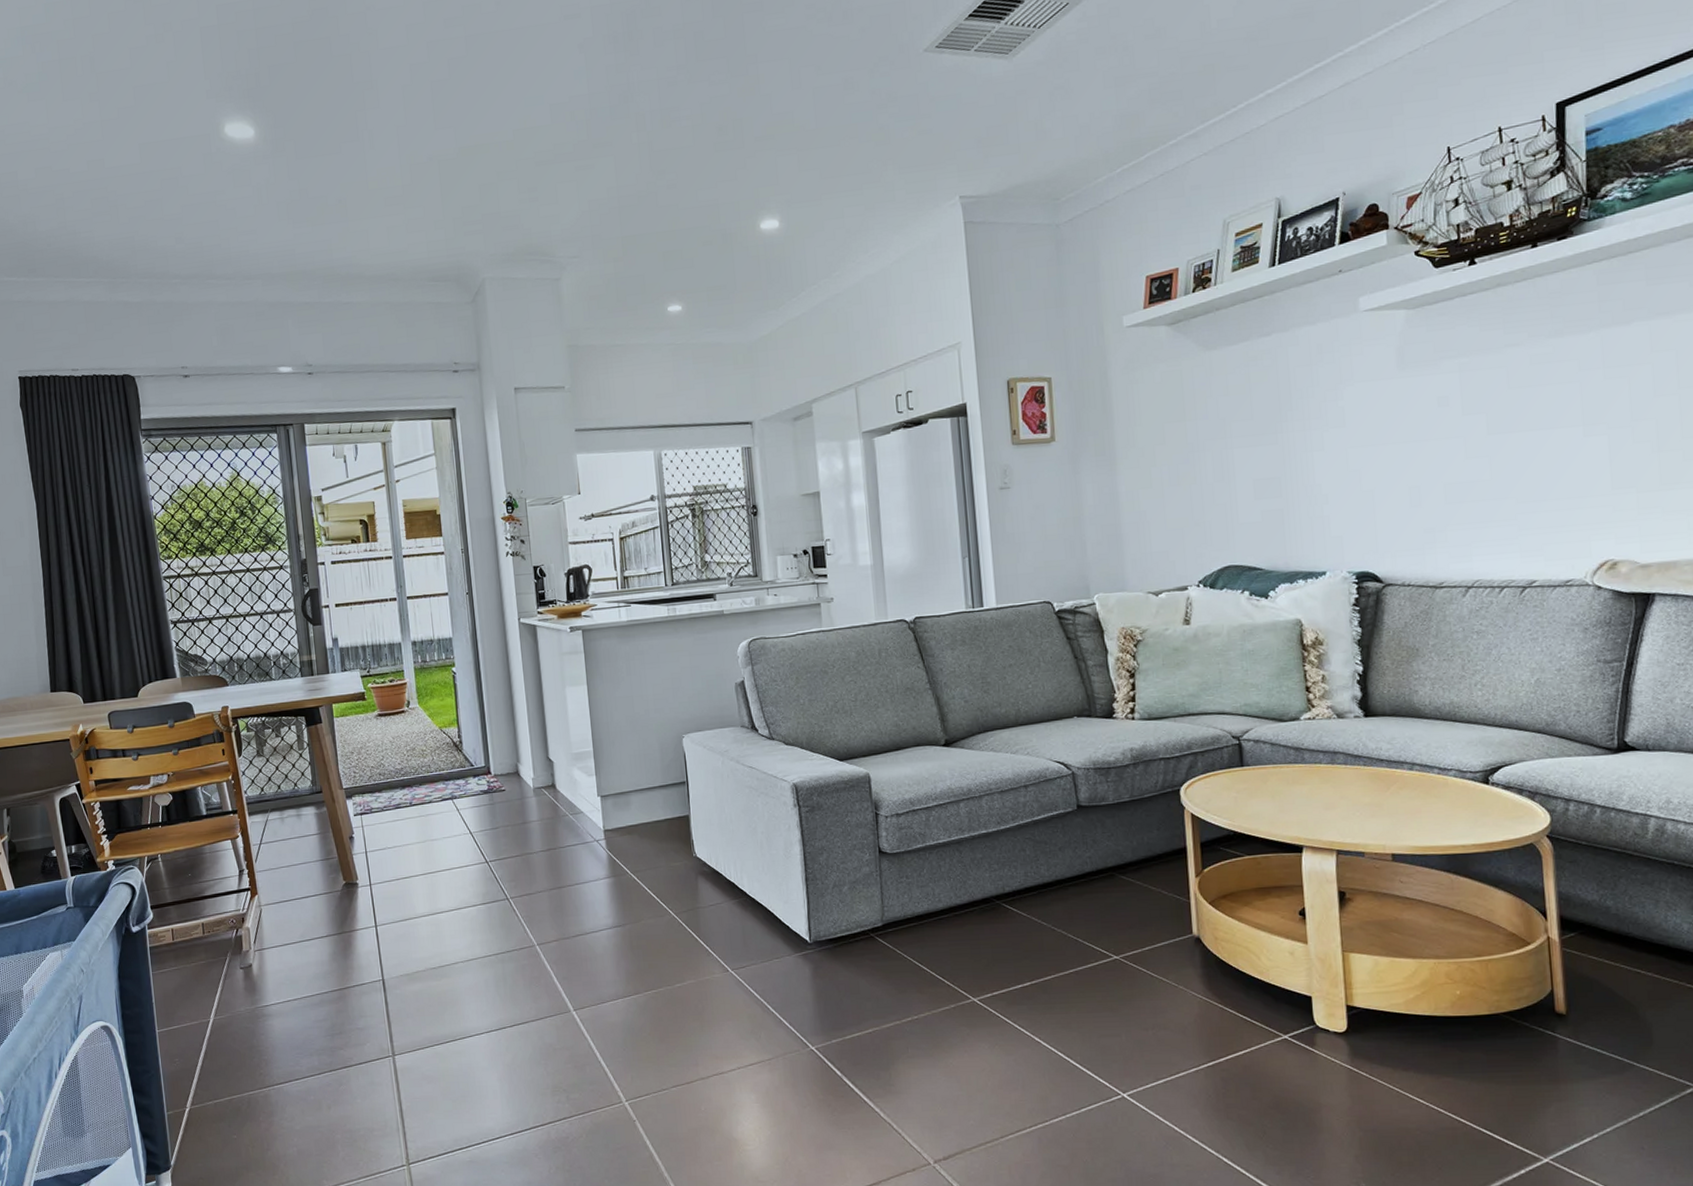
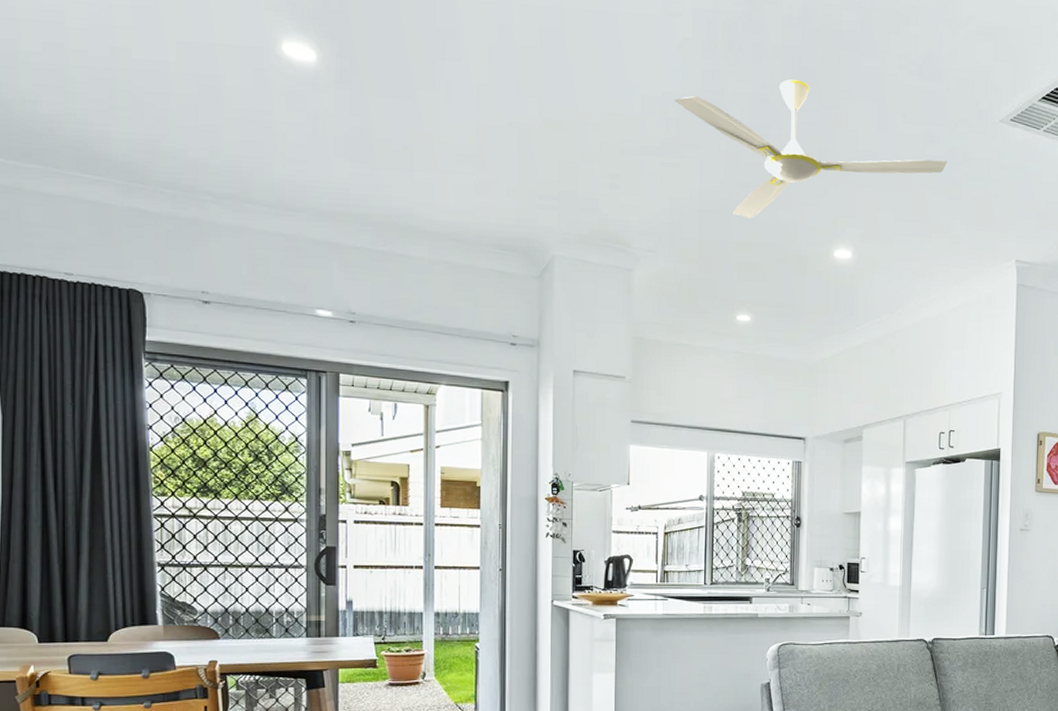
ceiling fan: none [582,54,871,206] -> present [675,79,947,219]

